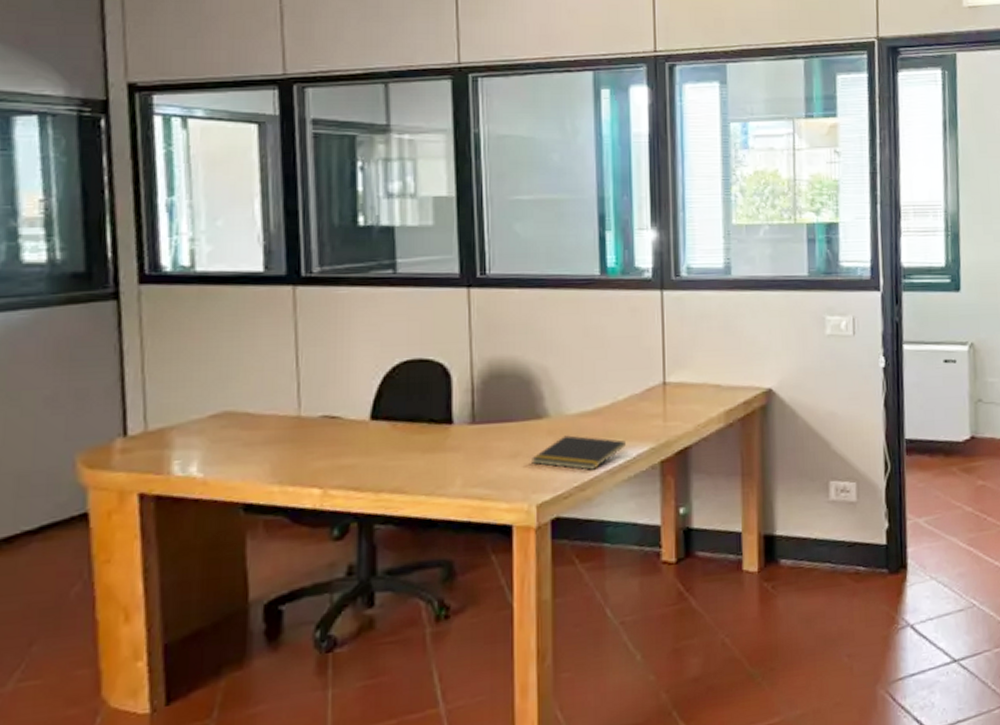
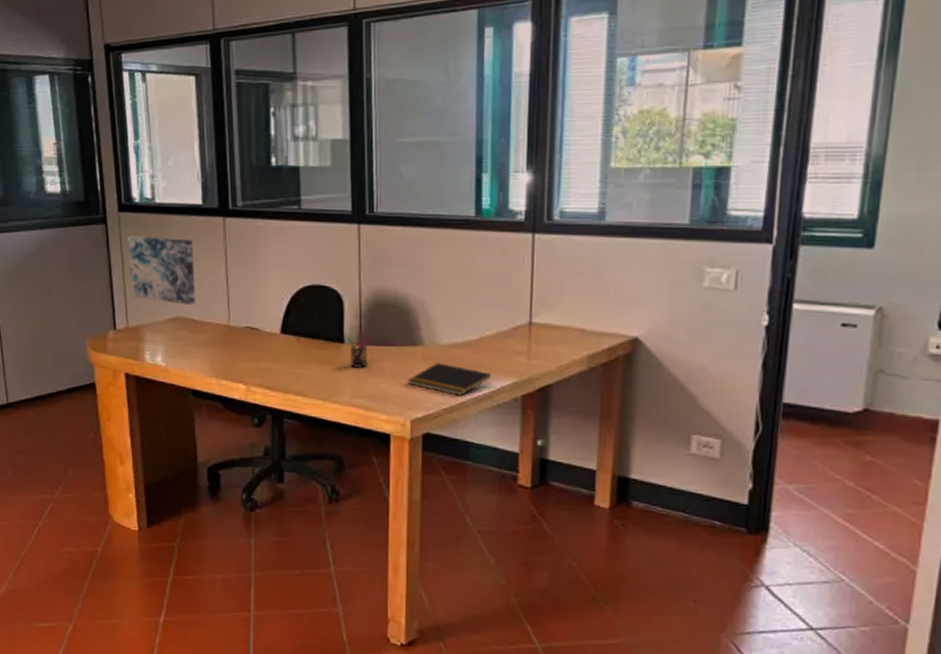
wall art: none [150,313,252,396] -> present [127,235,196,305]
pen holder: none [457,408,486,453] -> present [347,331,371,369]

